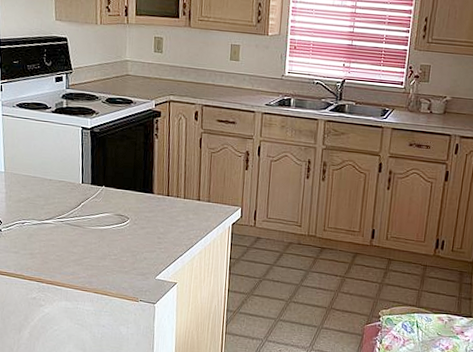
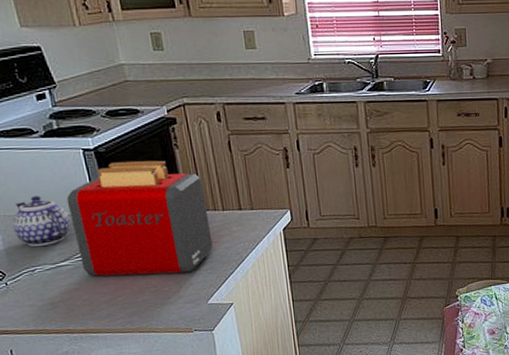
teapot: none [16,160,60,204] -> present [12,196,71,246]
toaster: none [60,142,172,248] -> present [66,160,213,277]

